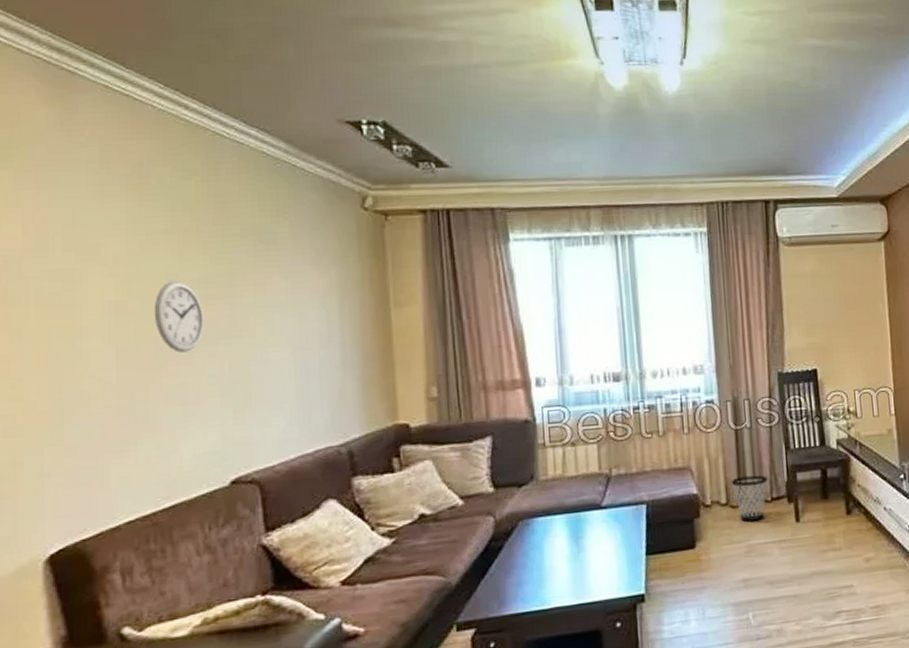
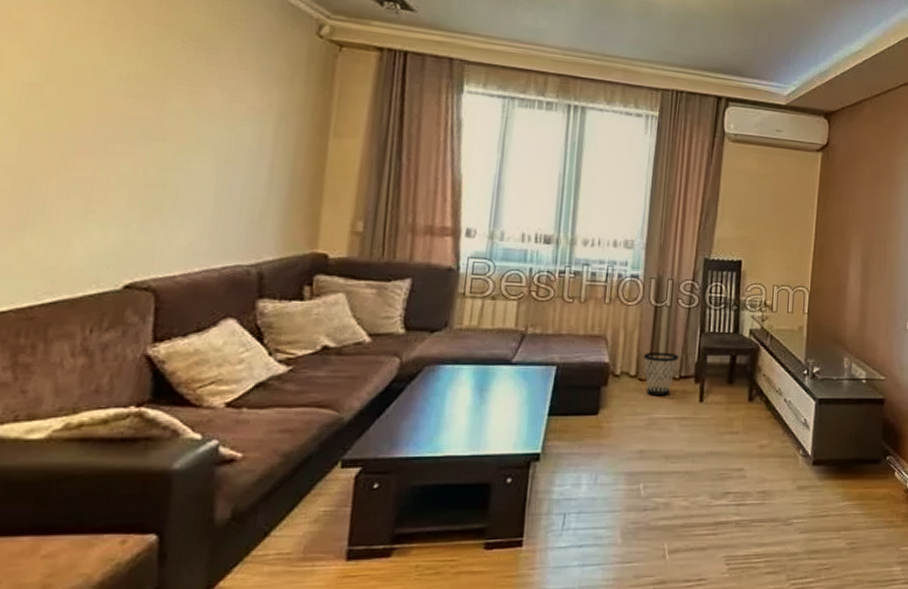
wall clock: present [154,281,204,353] -> none [71,73,127,147]

